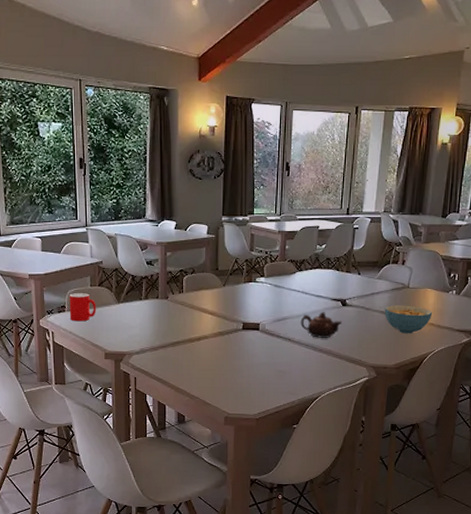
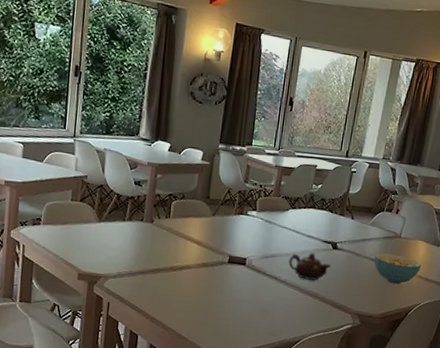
cup: present [69,293,97,322] -> none [44,206,76,238]

